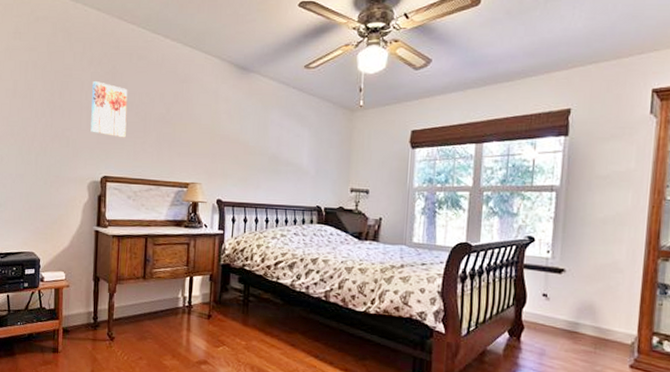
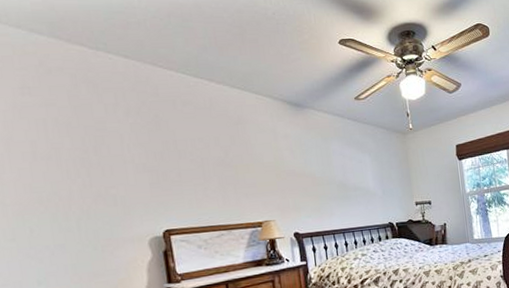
wall art: present [90,80,128,138] -> none [133,131,184,188]

